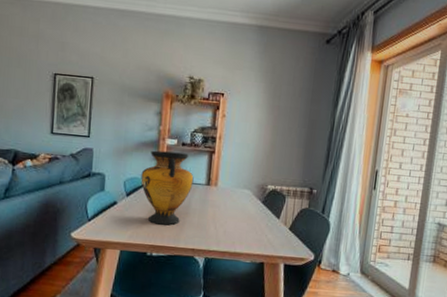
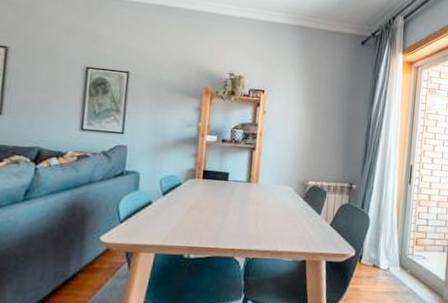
vase: present [141,150,194,225] -> none [178,147,234,225]

